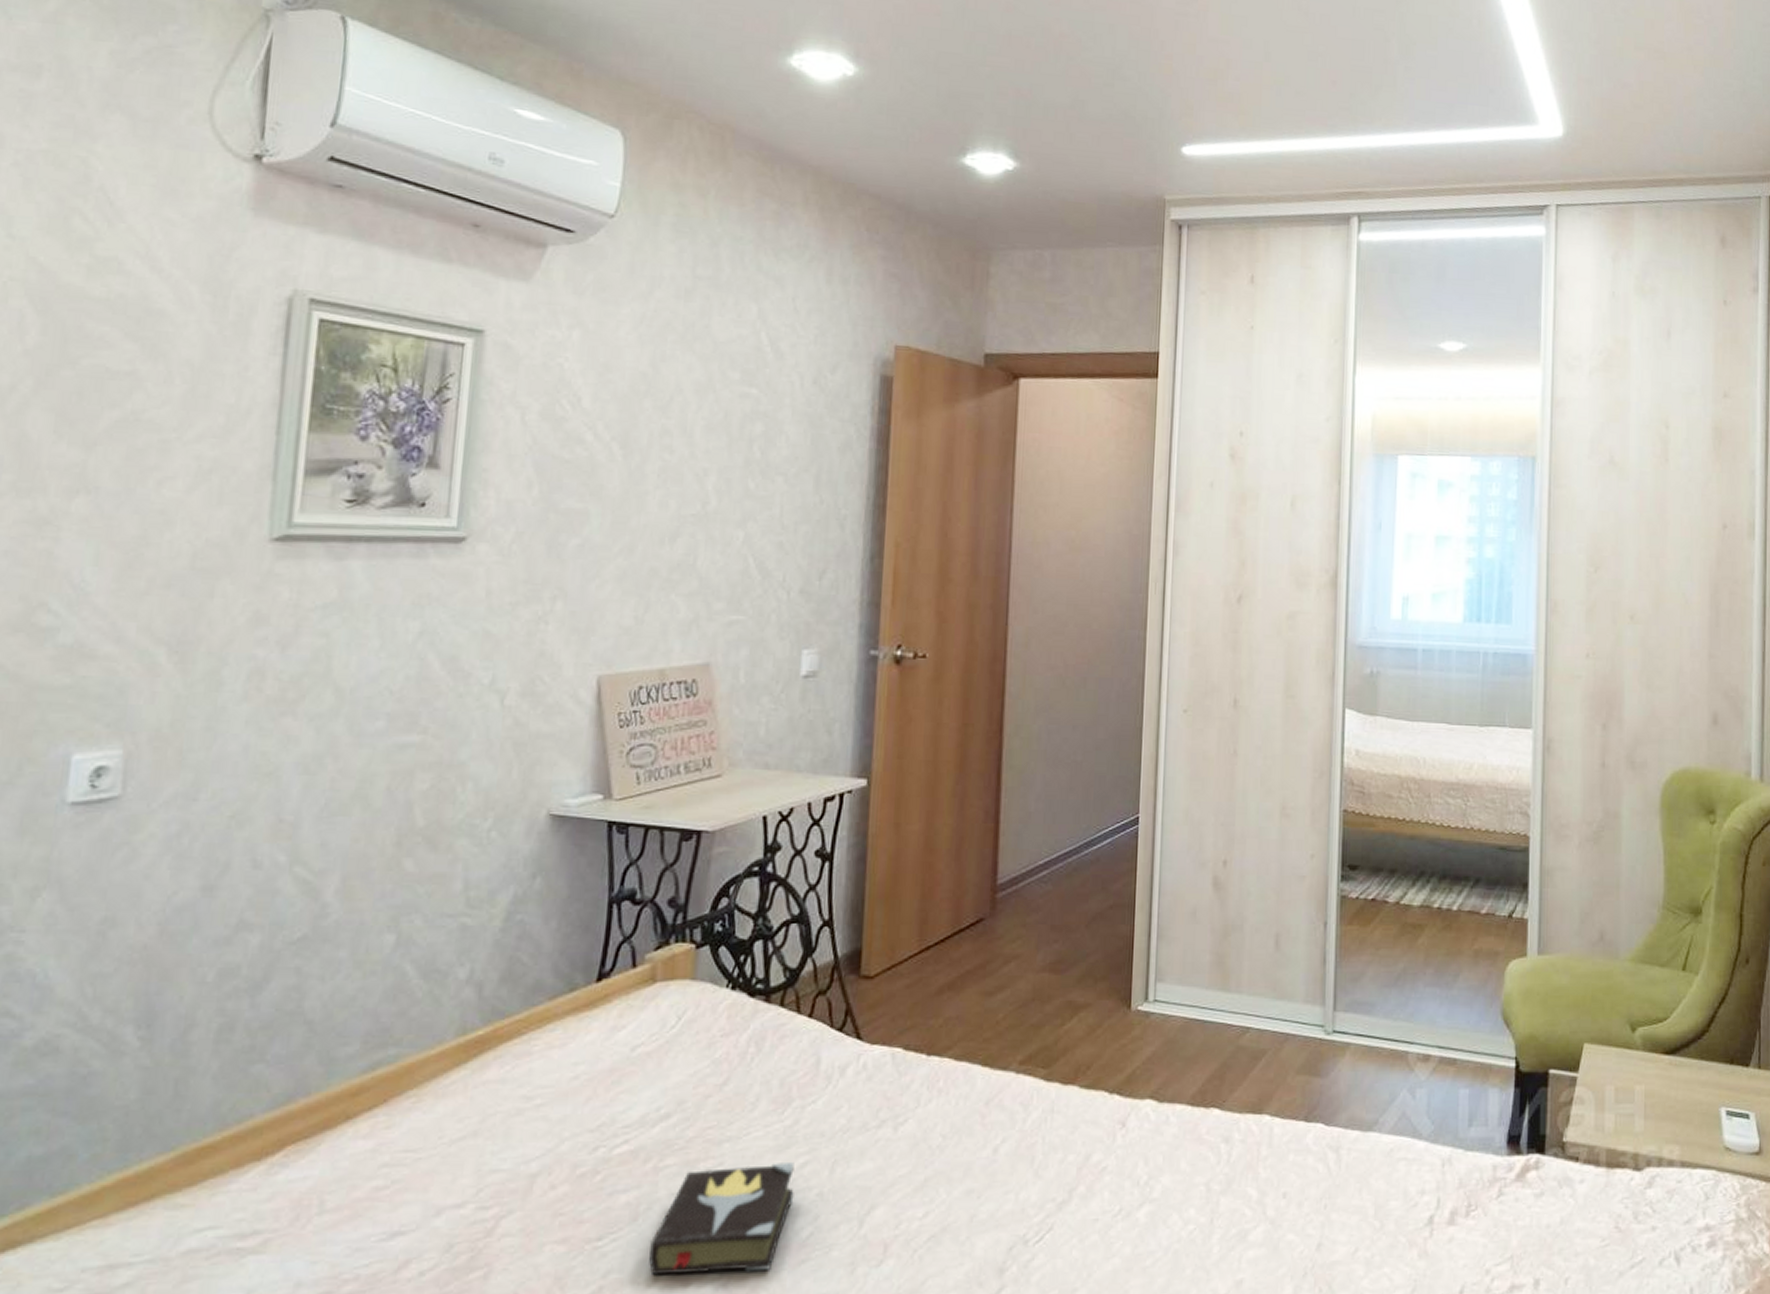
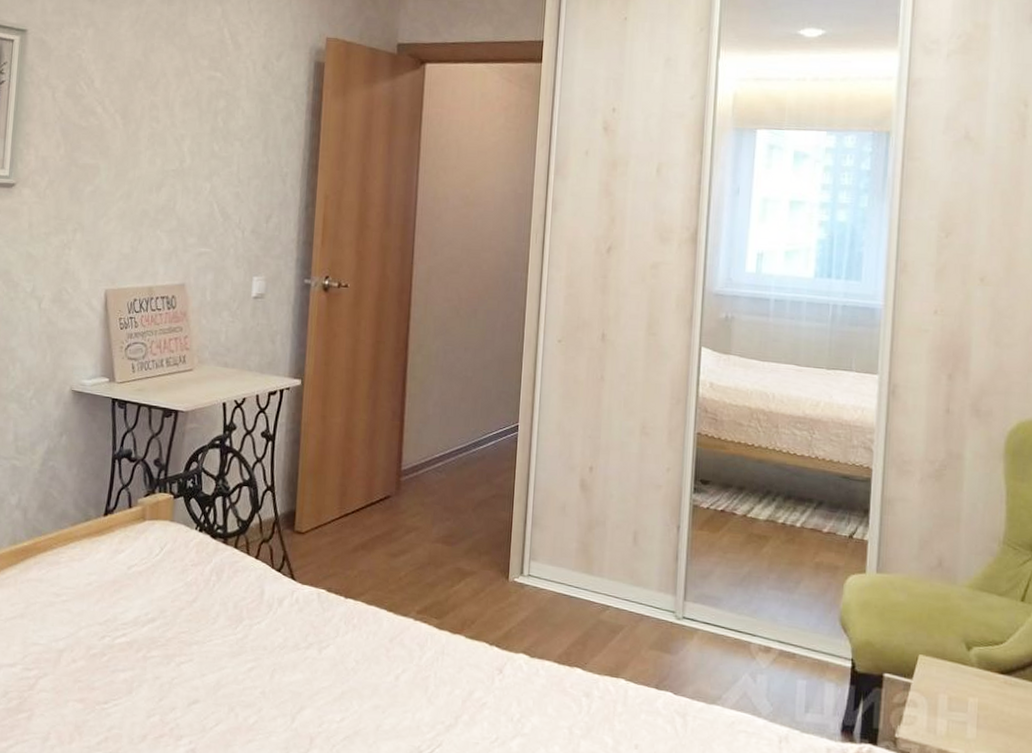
hardback book: present [649,1162,794,1276] -> none [140,663,244,744]

